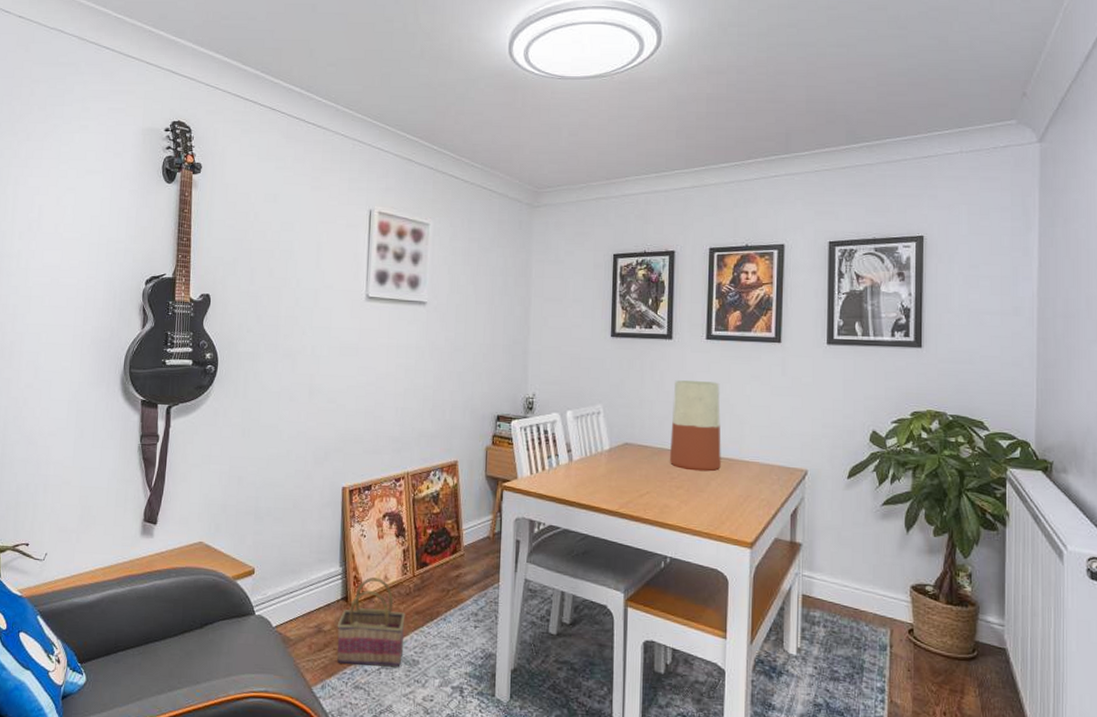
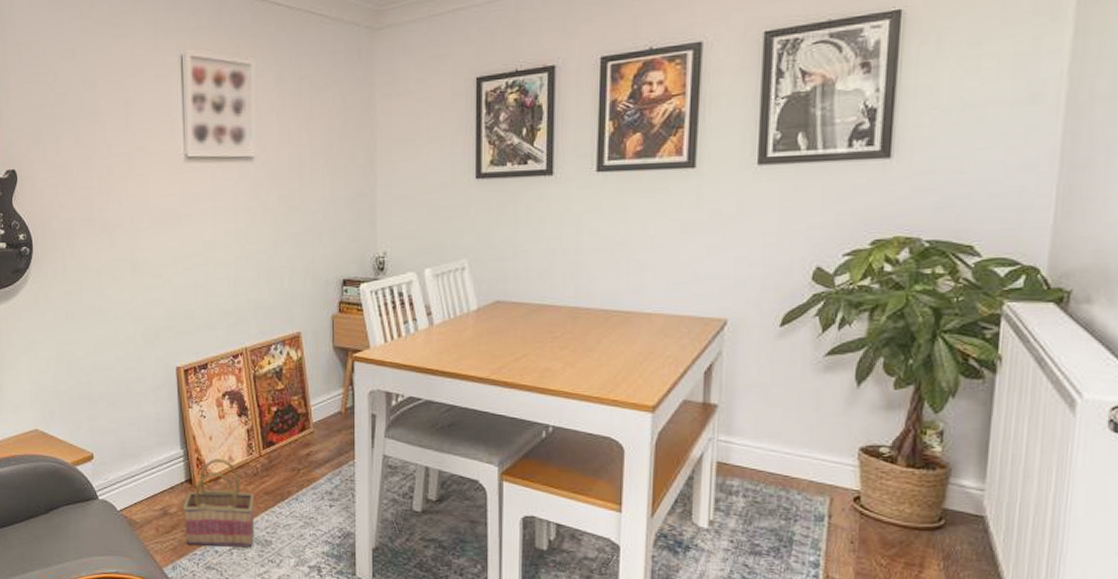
vase: present [670,380,721,472] -> none [552,222,616,328]

